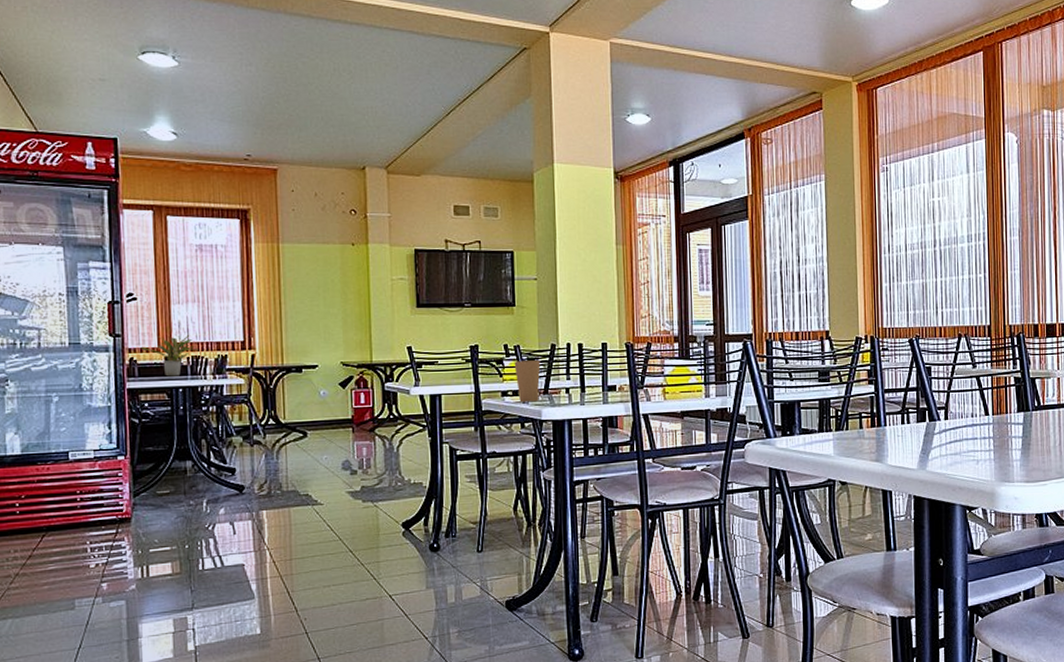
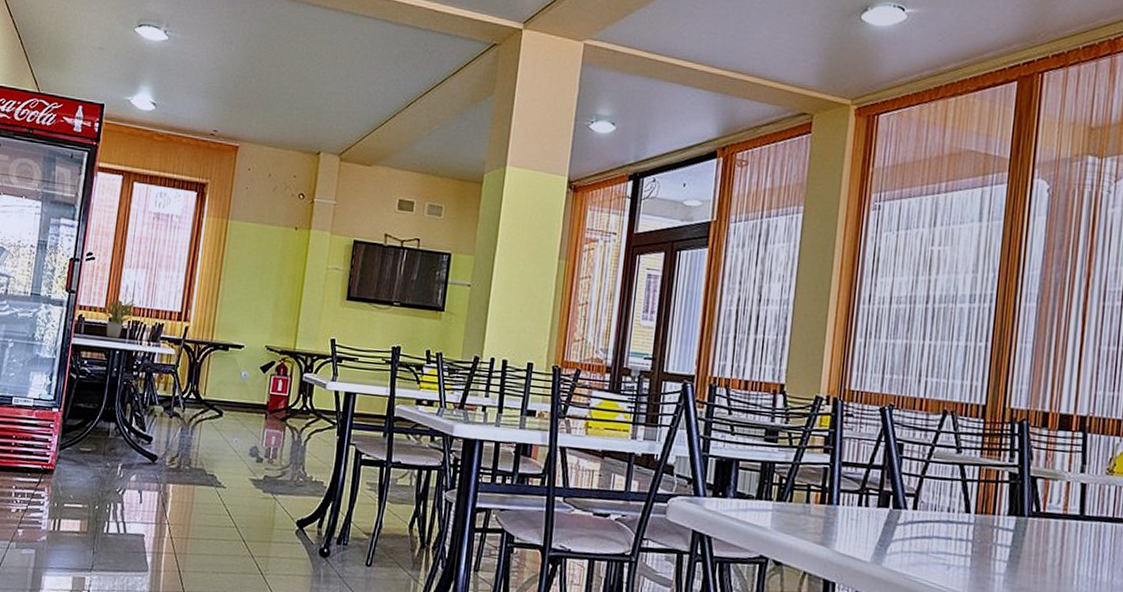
cup: present [514,360,541,403] -> none [433,369,461,416]

